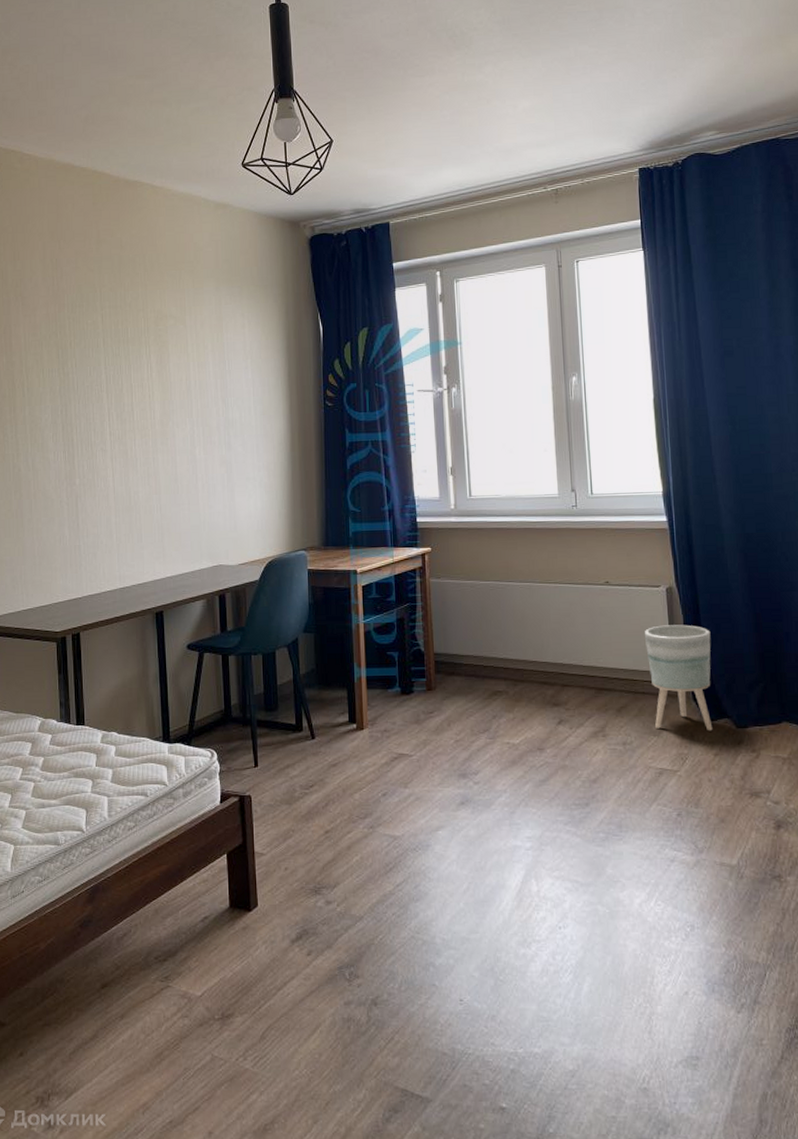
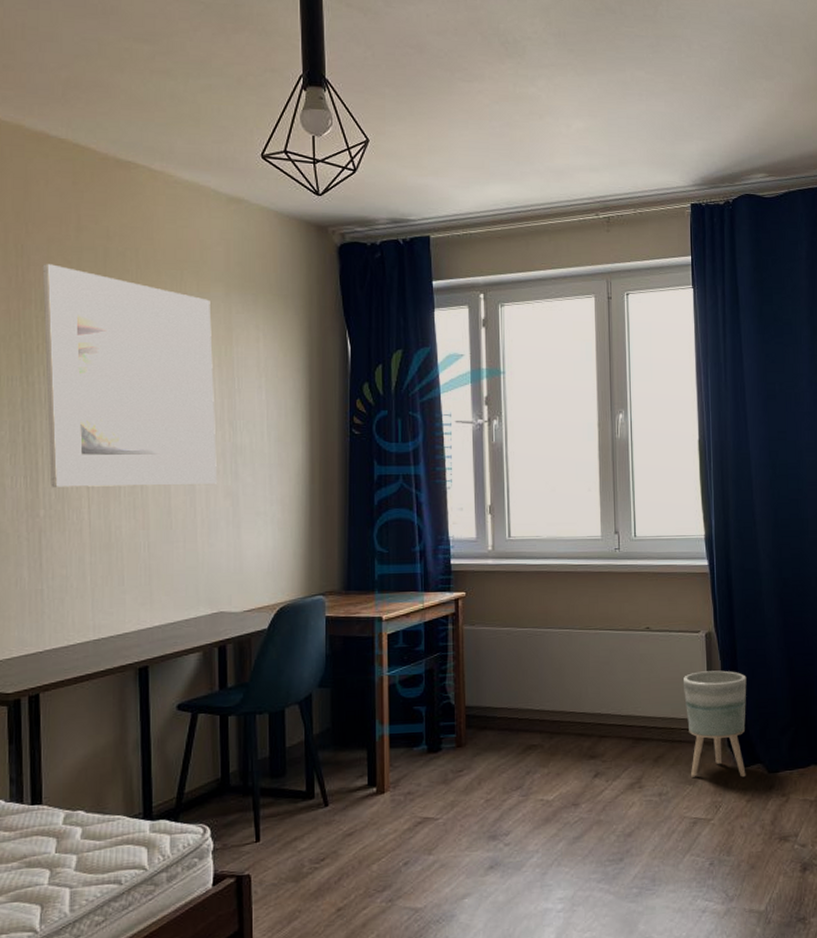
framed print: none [72,273,213,460] -> present [42,264,217,487]

